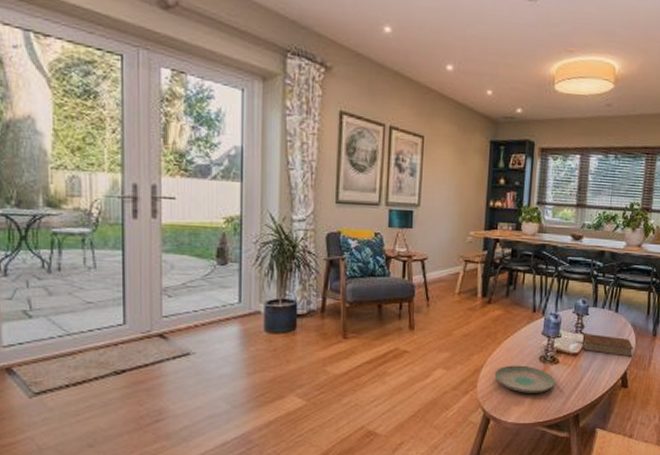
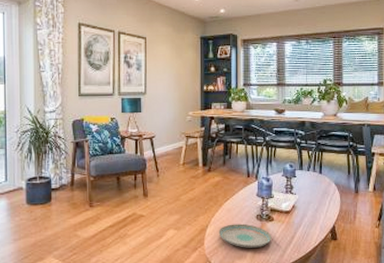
book: present [575,332,634,357] -> none [287,193,339,212]

